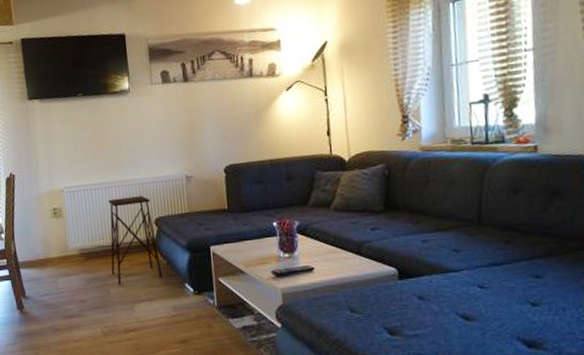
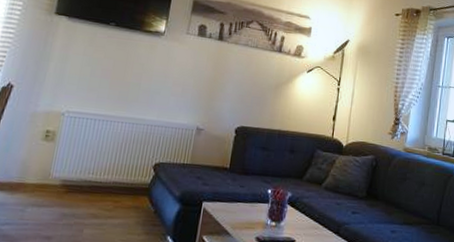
side table: present [108,196,163,285] -> none [91,134,155,227]

